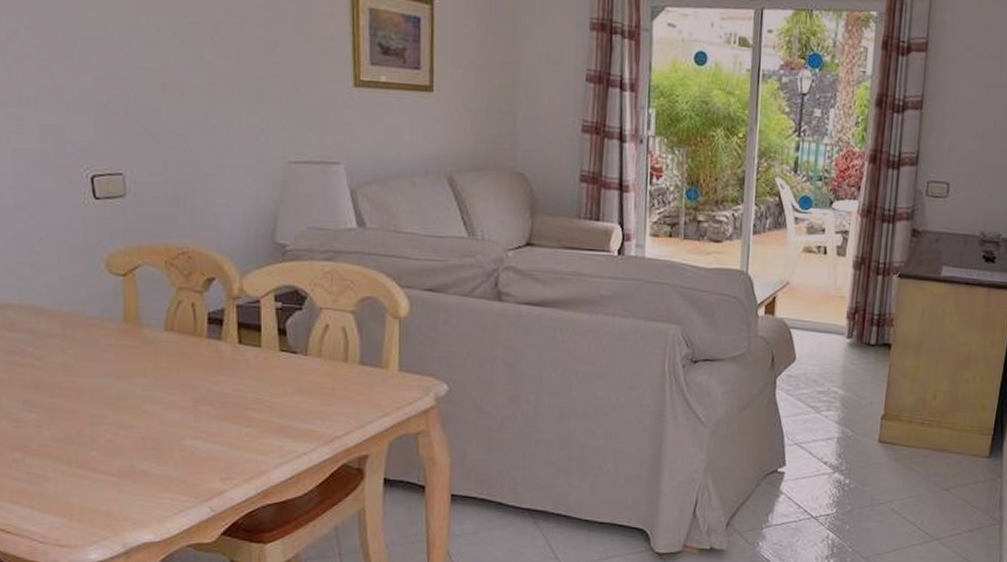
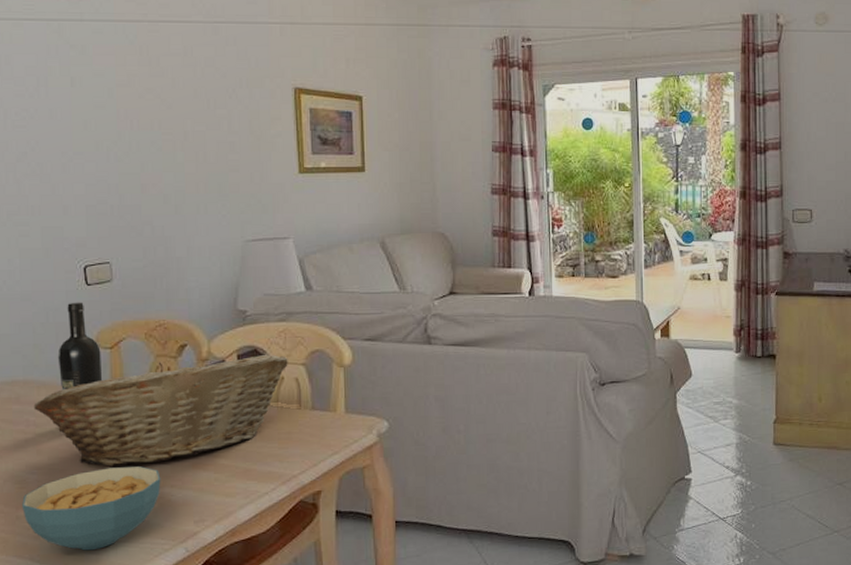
cereal bowl: none [19,412,183,502] -> present [22,466,161,551]
fruit basket: none [31,296,334,411] -> present [33,354,288,466]
wine bottle: none [59,217,114,320] -> present [57,302,103,391]

